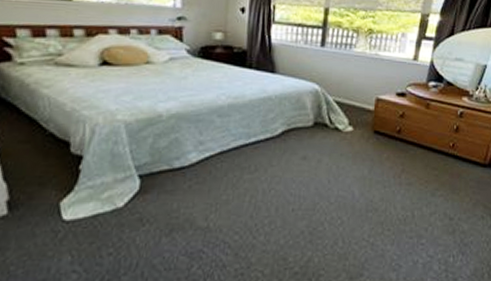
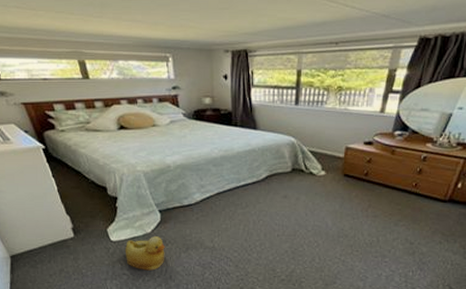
rubber duck: none [80,213,140,265] -> present [124,236,165,271]

